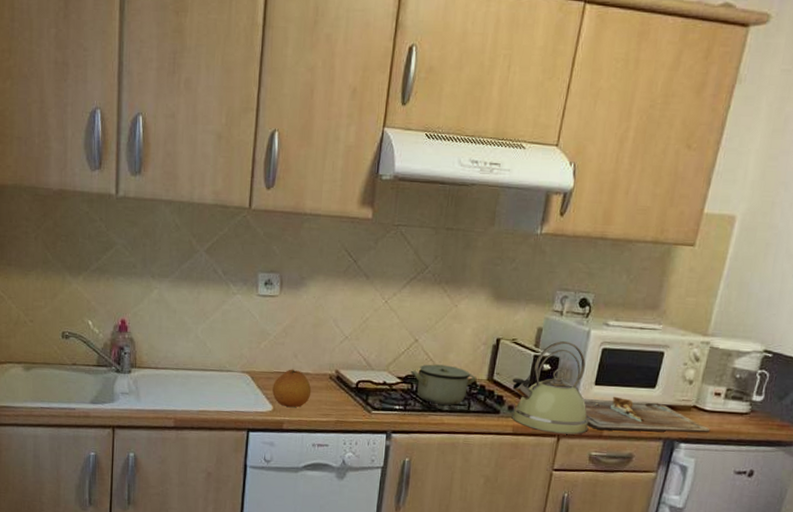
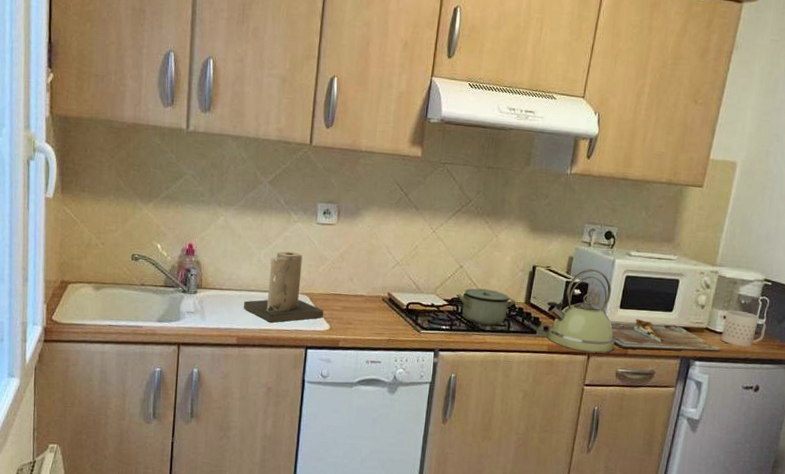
paper towel roll: none [180,326,266,404] -> present [243,251,323,323]
fruit: present [272,369,312,407] -> none [329,291,366,327]
mug: none [711,385,765,428] -> present [721,310,767,347]

